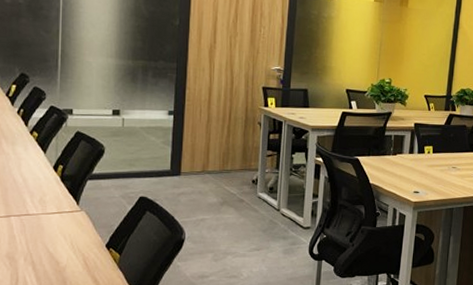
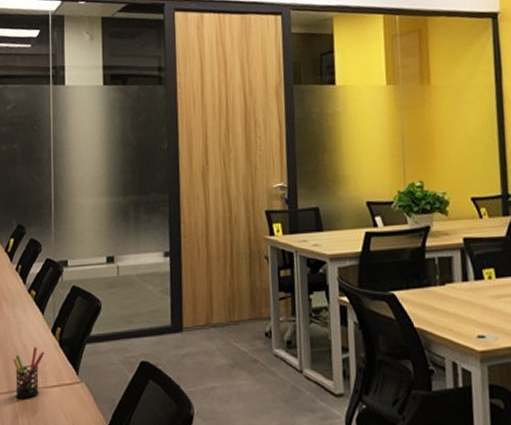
pen holder: none [11,179,45,223] -> present [13,346,44,400]

